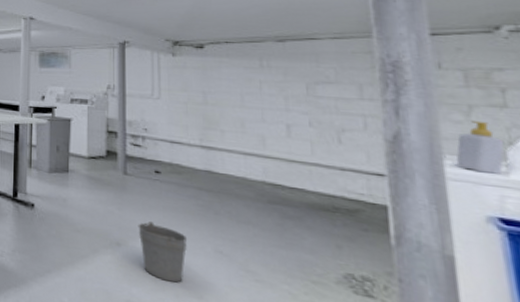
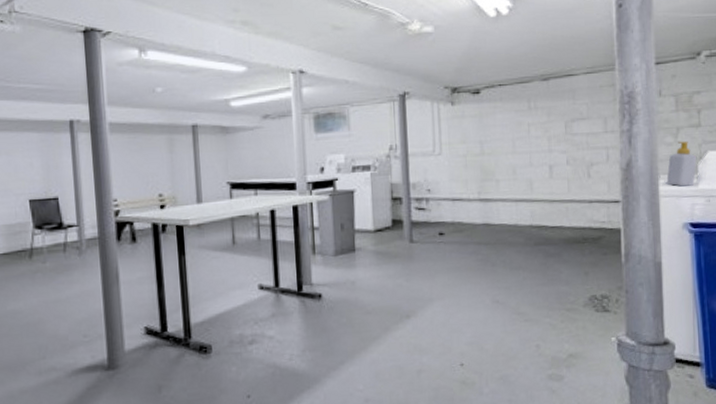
bucket: present [138,221,188,283] -> none [425,286,470,342]

